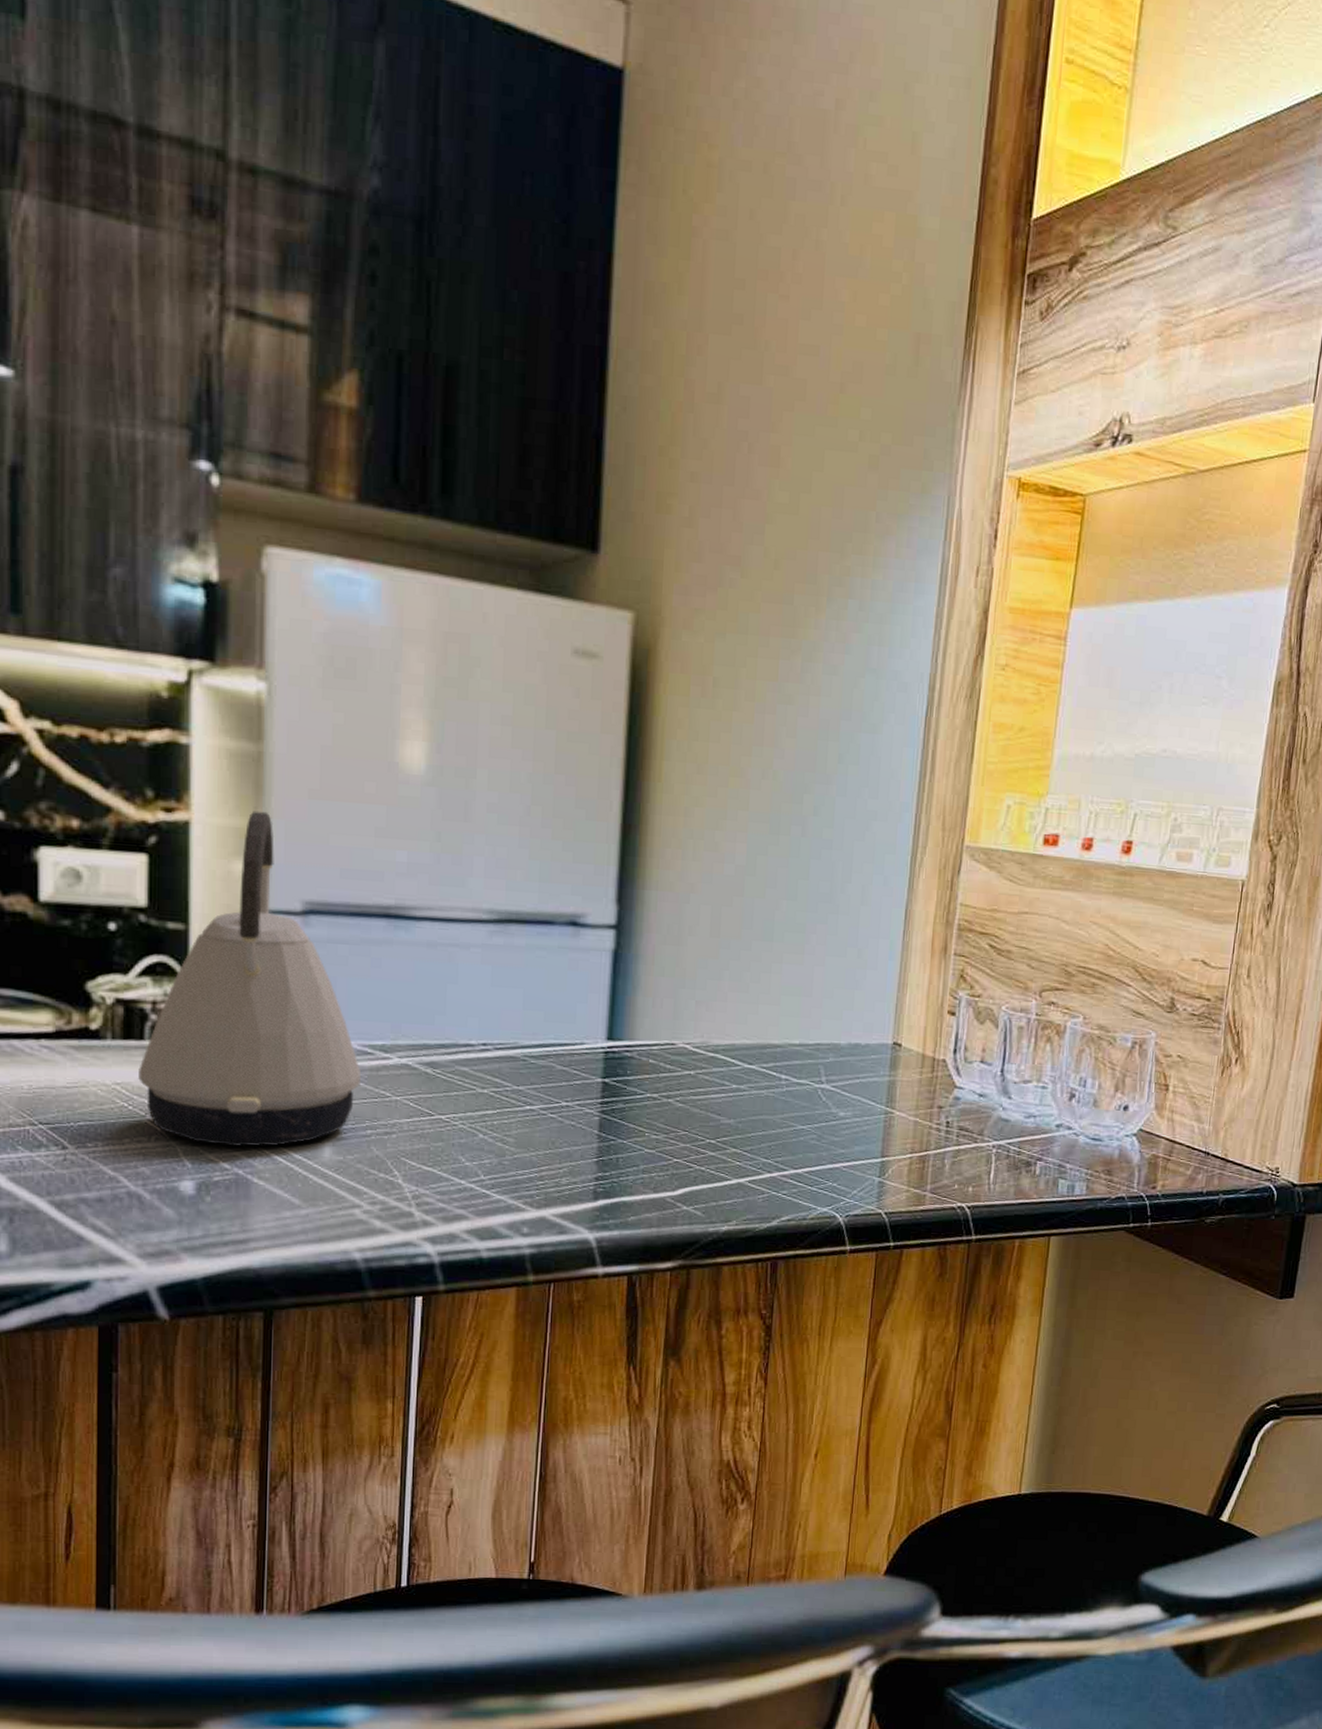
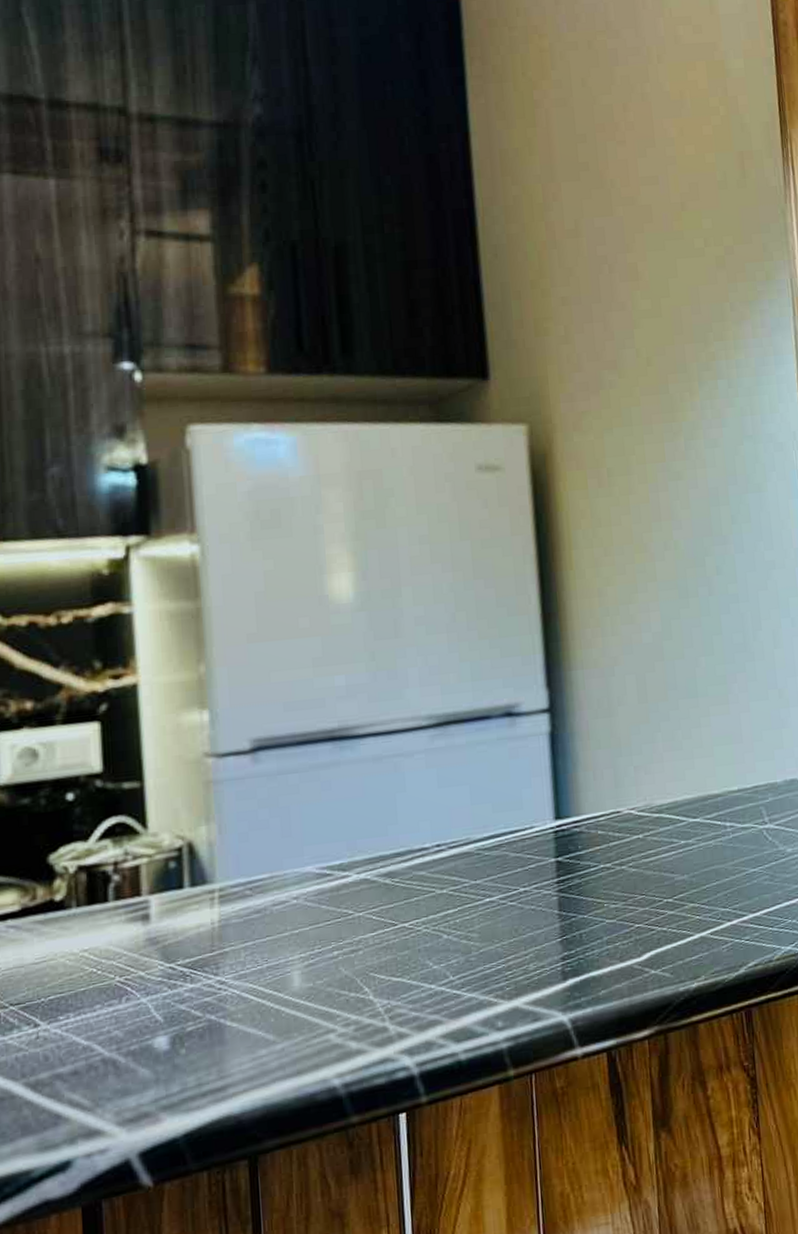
kettle: present [138,810,361,1147] -> none [105,662,323,996]

